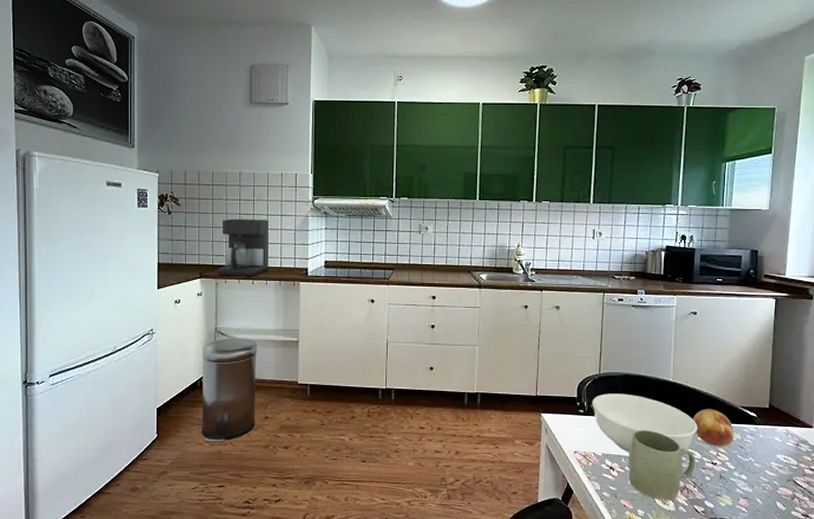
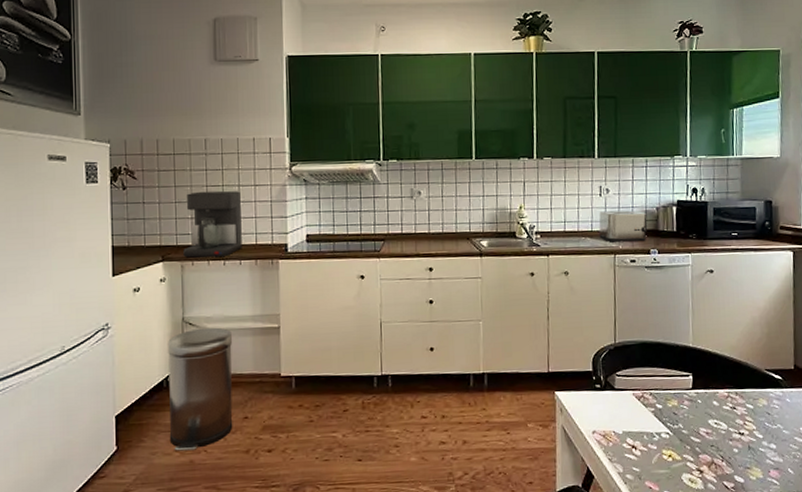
toaster: none [590,252,636,283] -> present [598,210,648,242]
bowl: present [592,393,698,453] -> none [609,363,723,429]
mug: present [628,429,696,501] -> none [650,401,723,479]
fruit: present [693,409,734,447] -> none [717,374,761,416]

